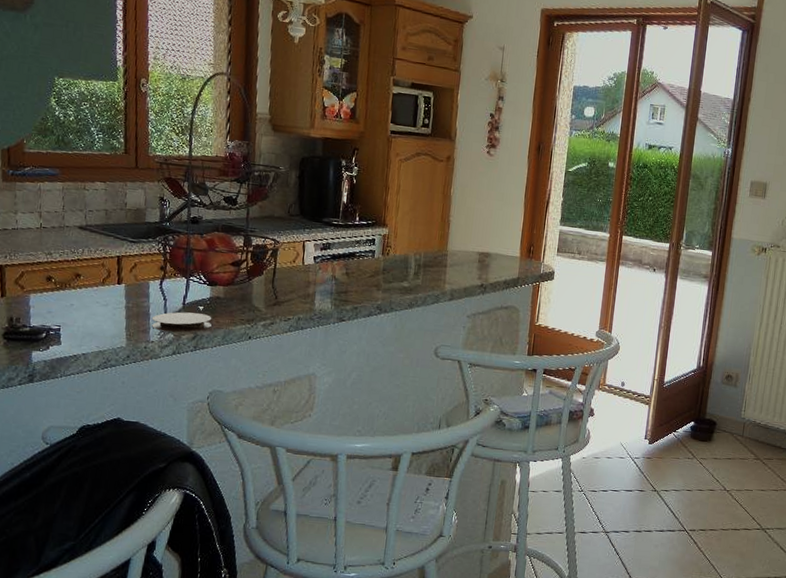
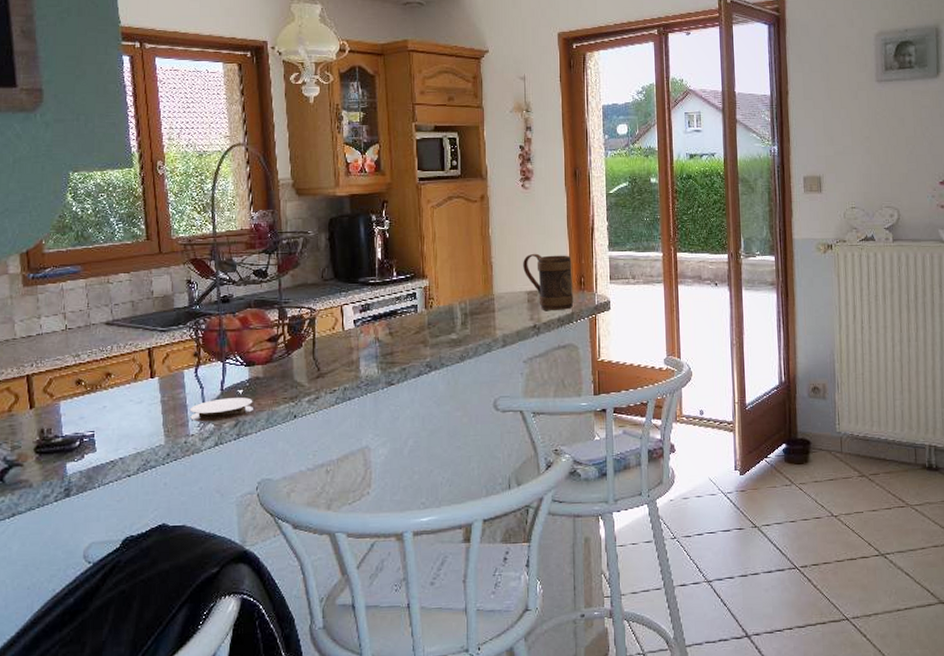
mug: none [478,217,524,275] -> present [523,253,574,310]

